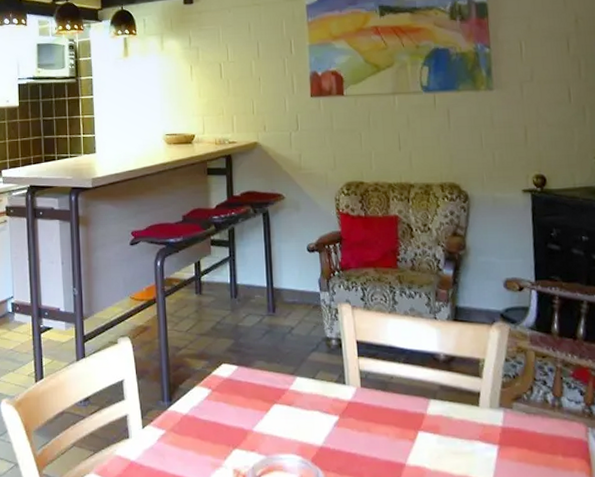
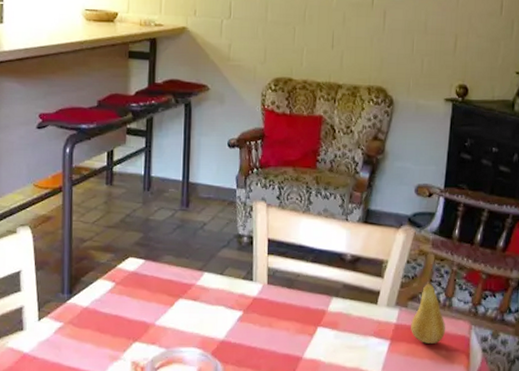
fruit: none [519,381,559,448] -> present [411,282,445,343]

